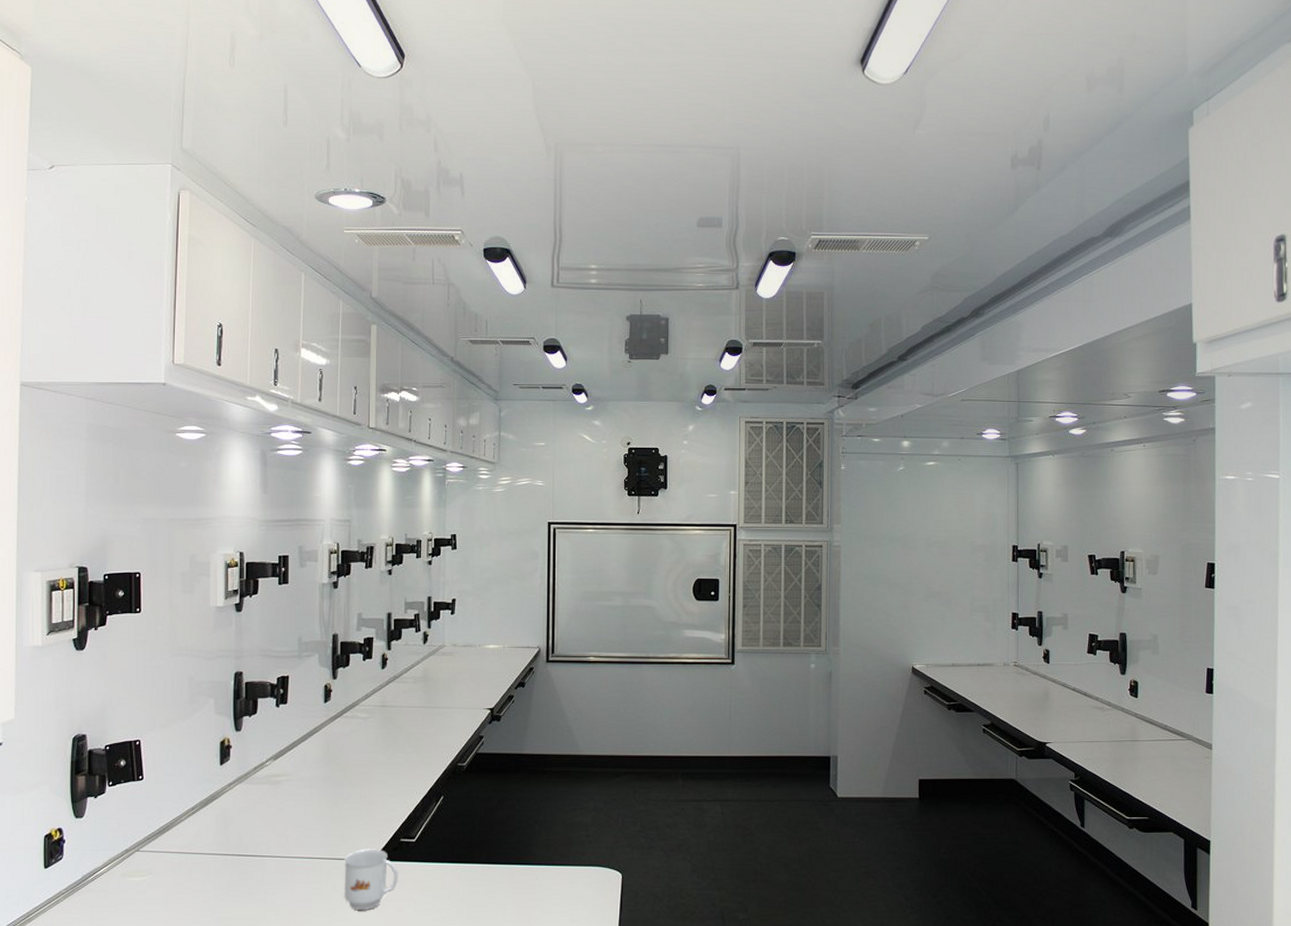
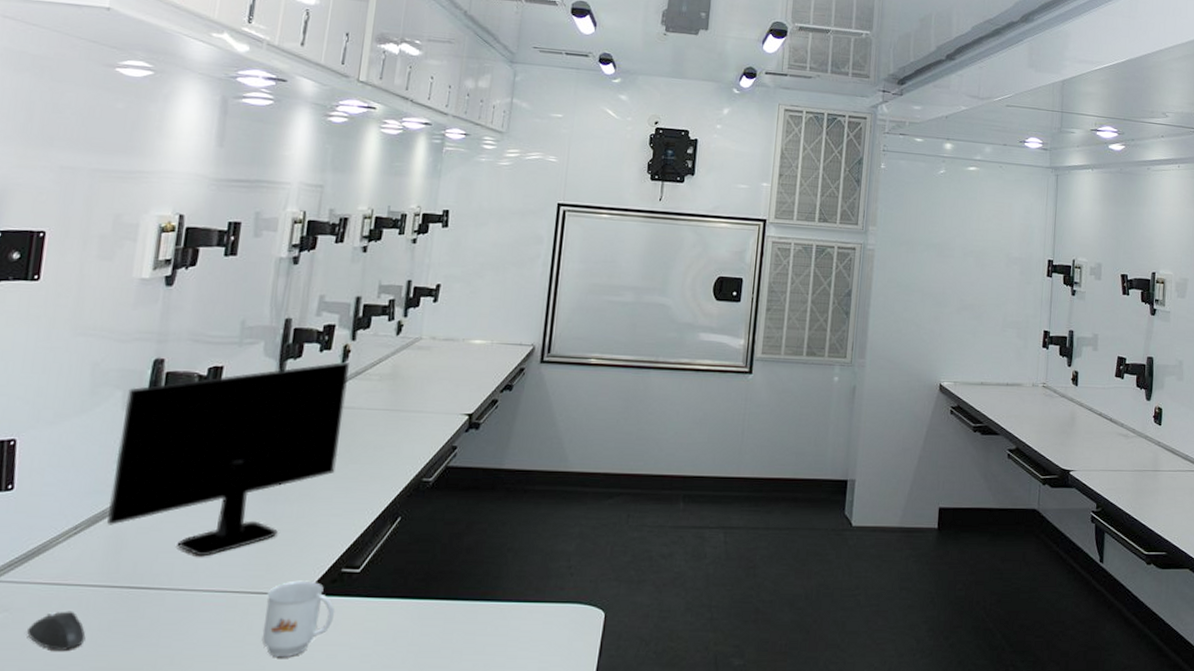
mouse: none [168,874,211,904] -> present [27,611,86,650]
monitor: none [215,668,388,830] -> present [107,361,349,557]

